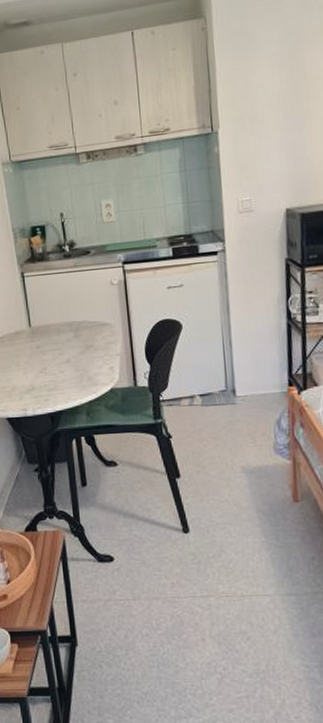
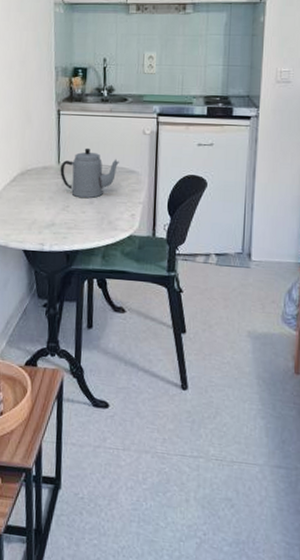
teapot: none [32,306,91,359] -> present [60,148,119,199]

